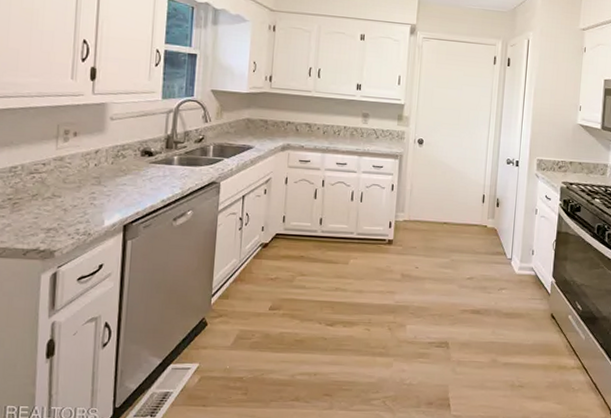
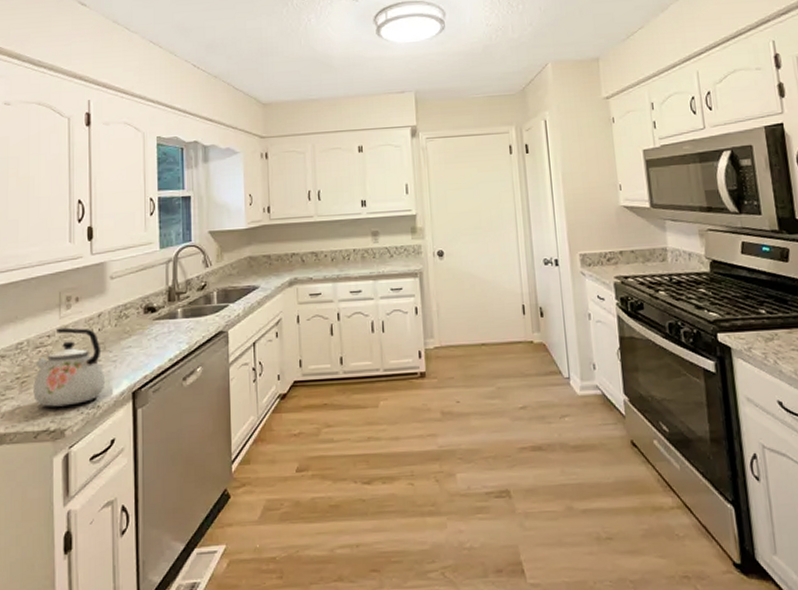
kettle: none [25,158,98,230] -> present [33,327,104,407]

